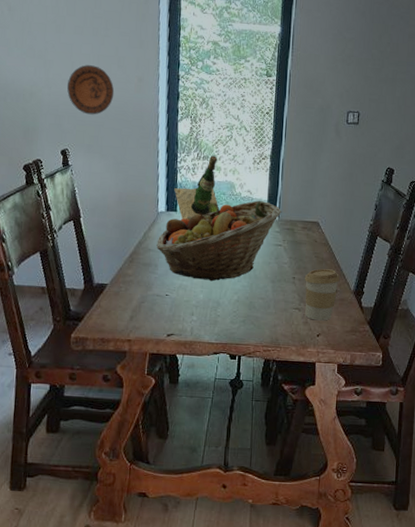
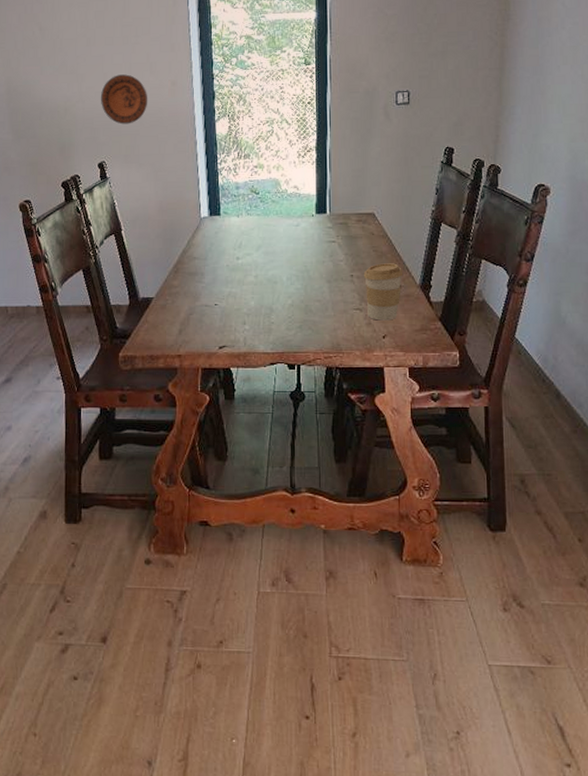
fruit basket: present [156,200,282,282] -> none [202,195,333,287]
bottle: present [174,156,220,219] -> none [216,153,266,223]

